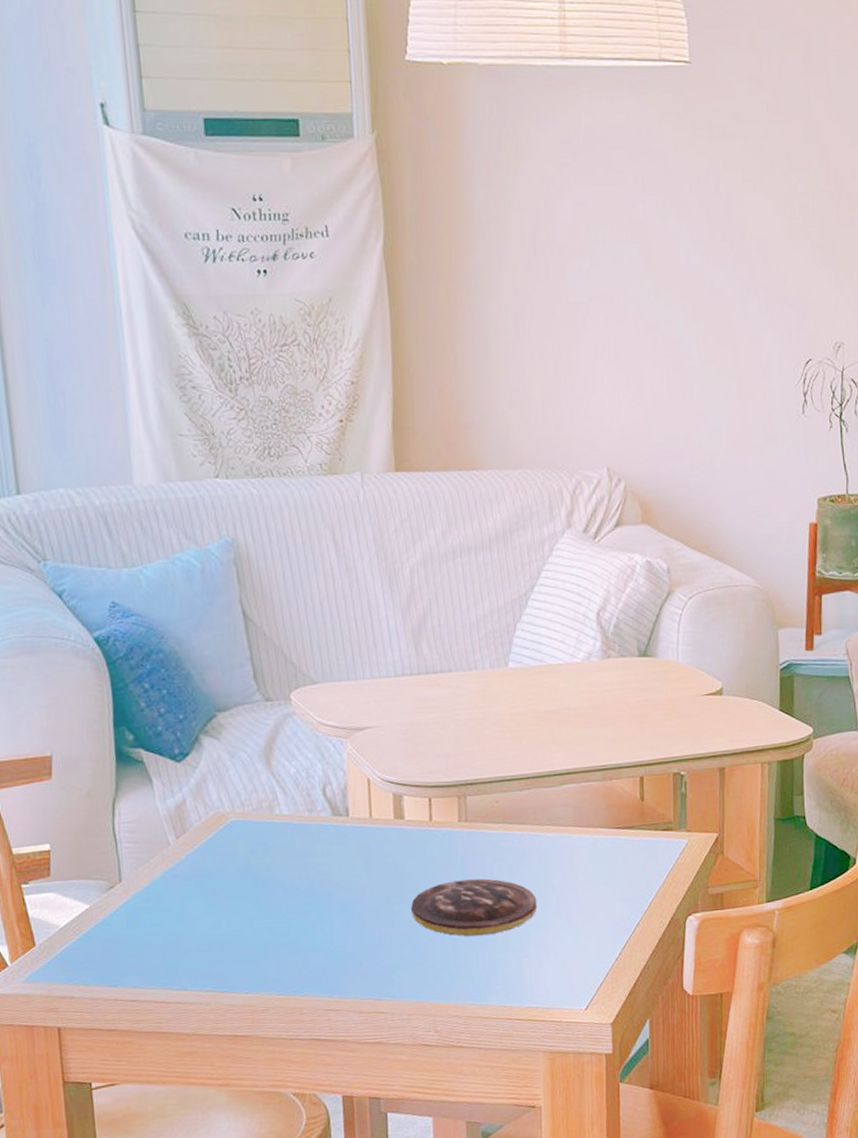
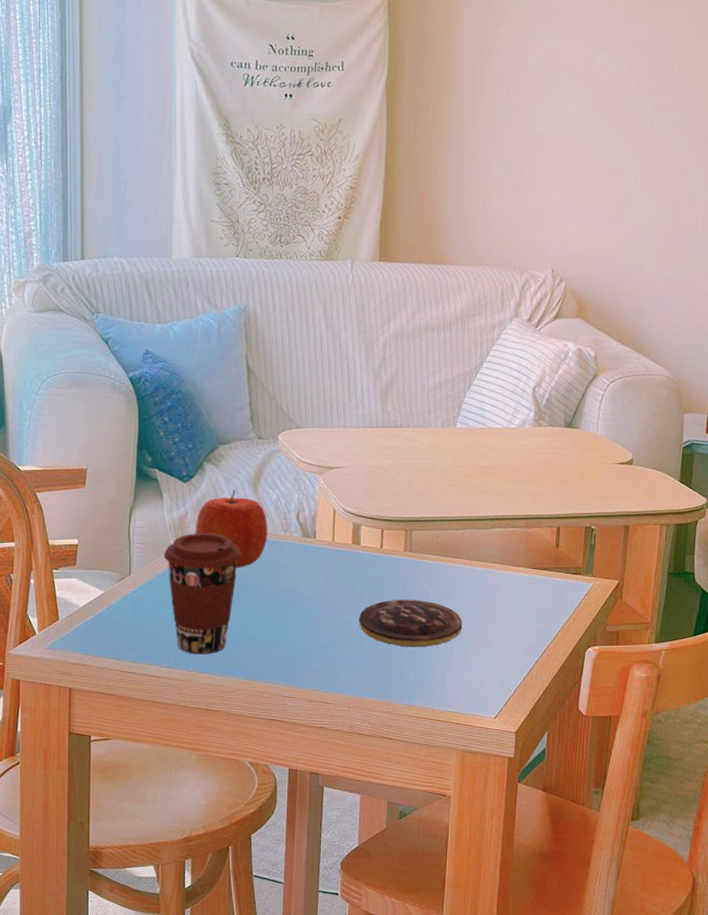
coffee cup: none [160,821,260,971] -> present [163,532,243,655]
apple: none [197,765,289,861] -> present [195,489,268,568]

